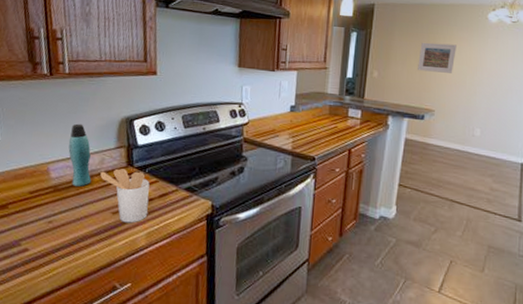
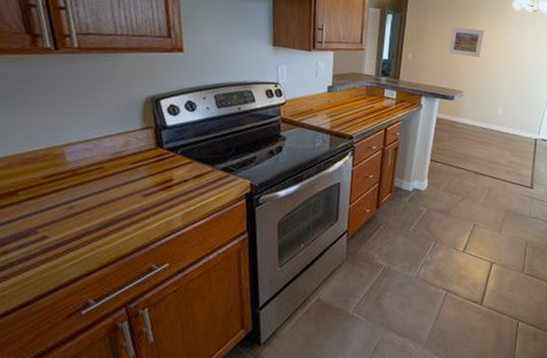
bottle: present [68,123,92,187] -> none [85,103,116,170]
utensil holder: present [100,168,150,223] -> none [126,150,183,205]

